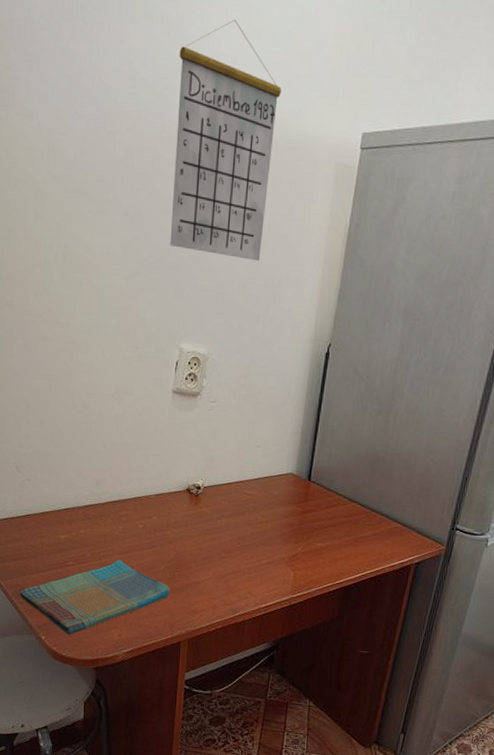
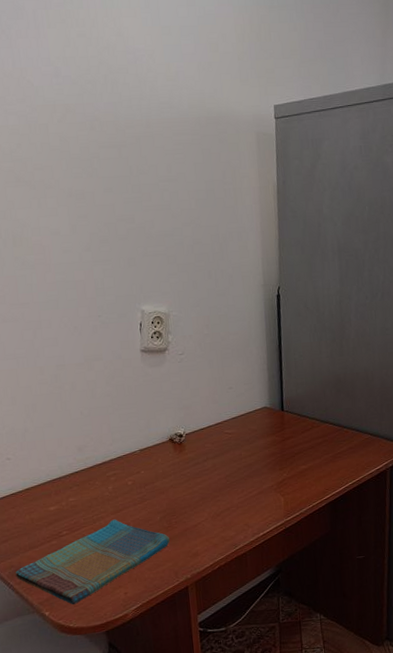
calendar: present [169,19,282,262] -> none [97,19,203,224]

